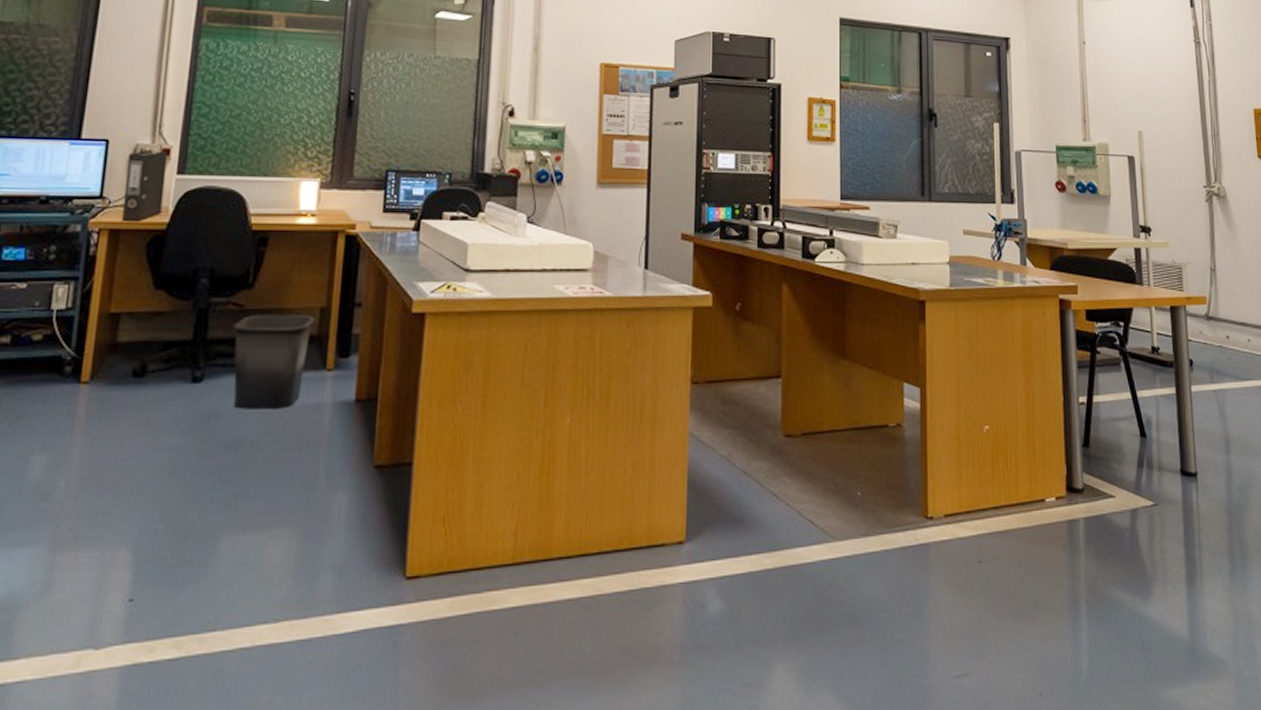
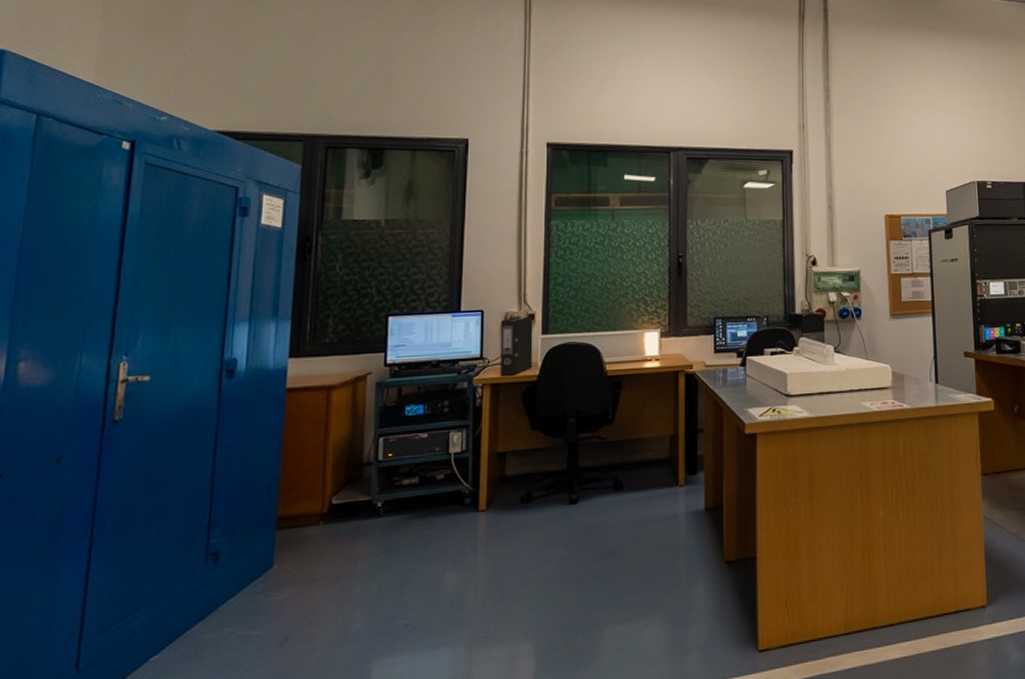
waste bin: present [233,314,315,409] -> none [599,442,665,523]

